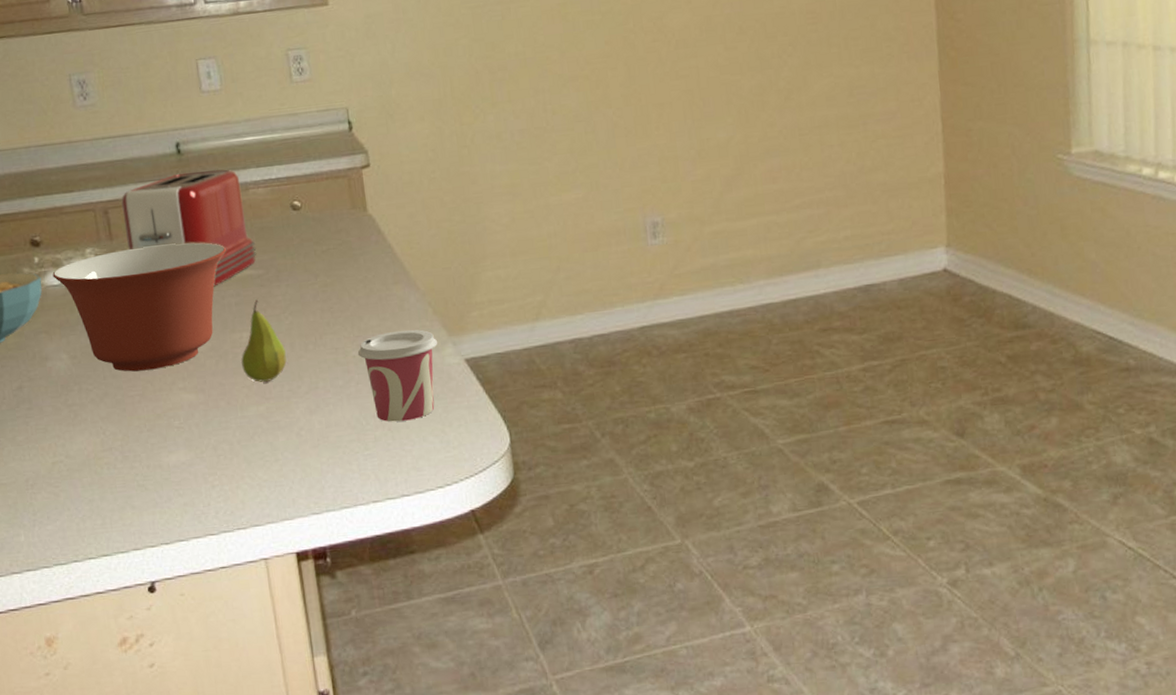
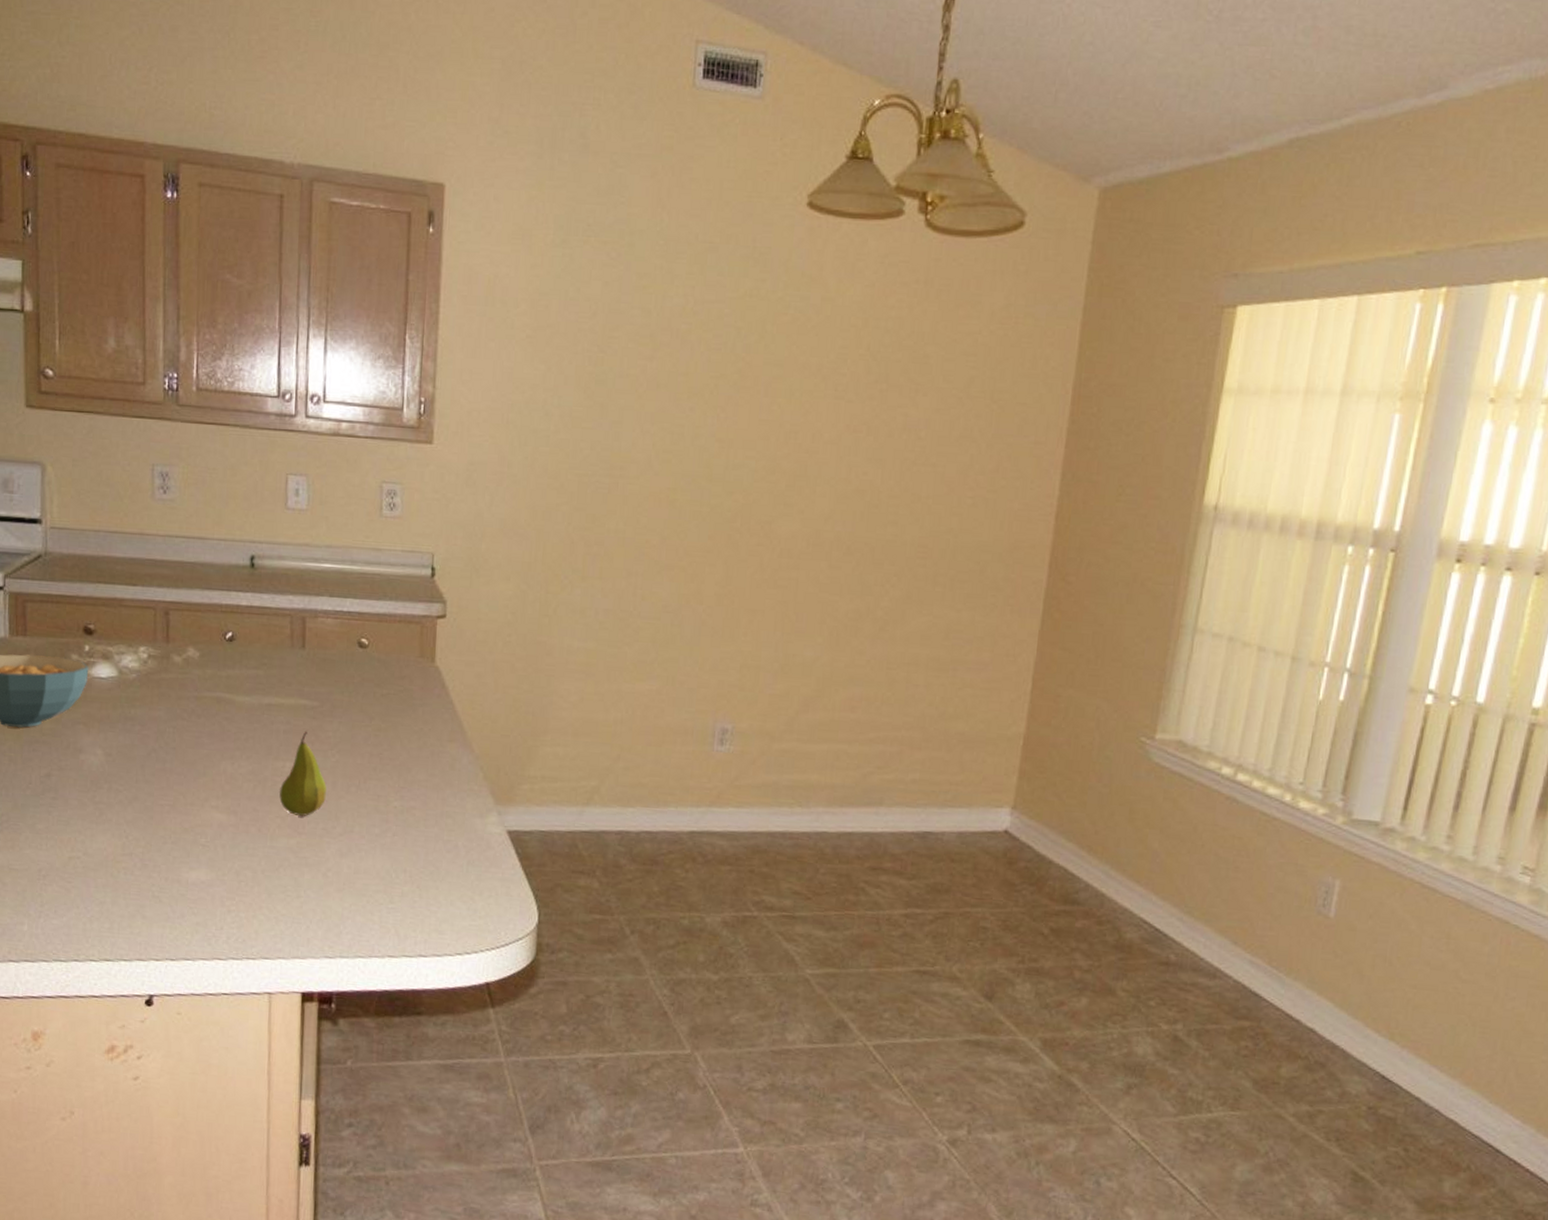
mixing bowl: present [52,242,226,372] -> none [101,654,284,783]
toaster: present [121,169,257,287] -> none [183,587,315,710]
cup: present [357,329,437,422] -> none [399,789,482,882]

